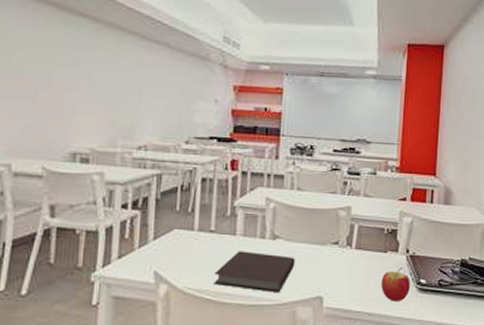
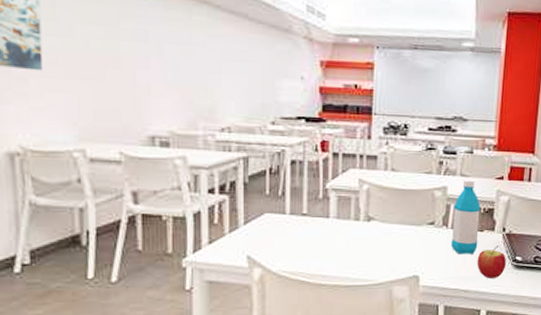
notebook: present [214,251,295,292] -> none [308,233,391,273]
water bottle: none [354,200,384,276] -> present [450,180,481,254]

